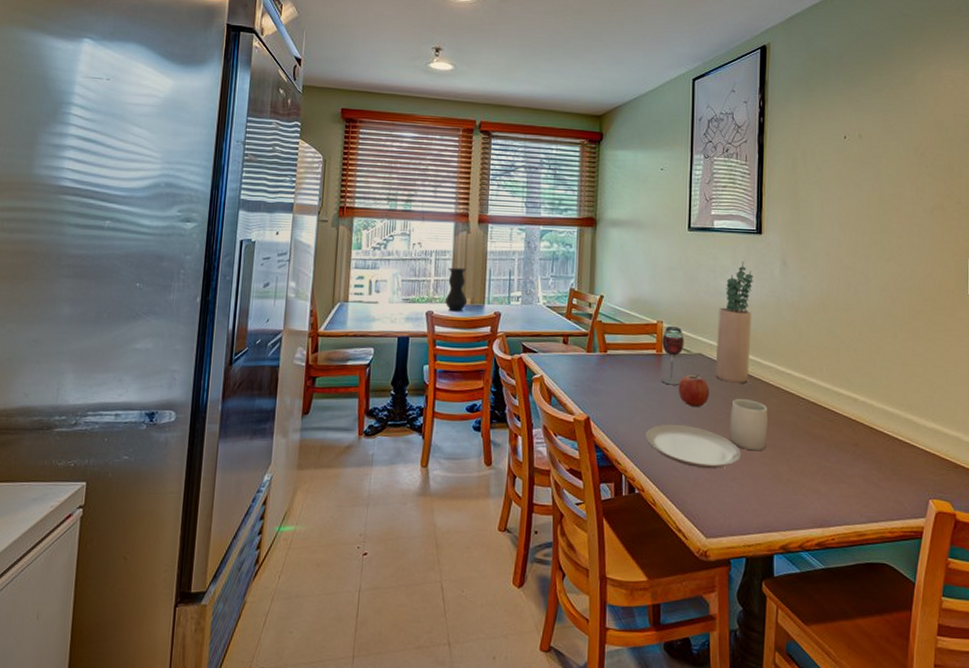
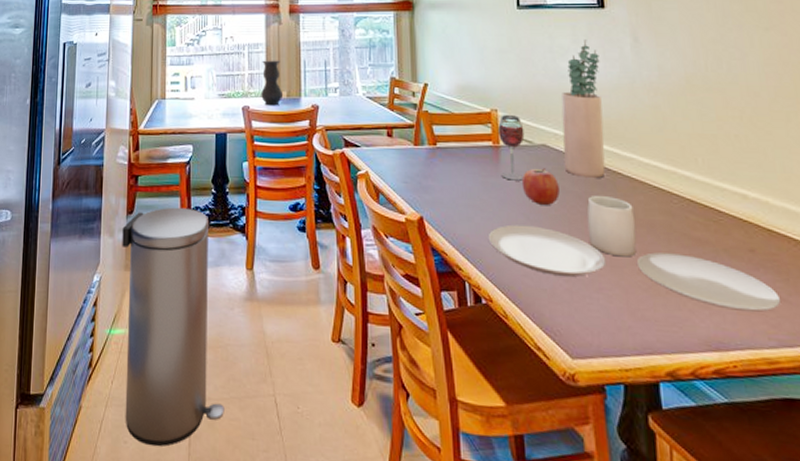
pedal bin: none [291,408,392,635] -> present [122,207,224,447]
plate: none [767,447,873,496] -> present [637,252,782,313]

